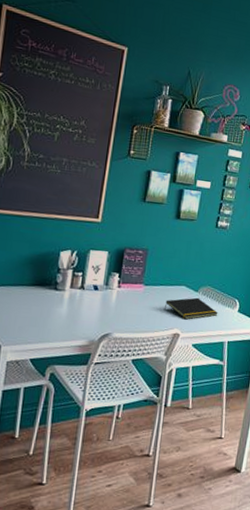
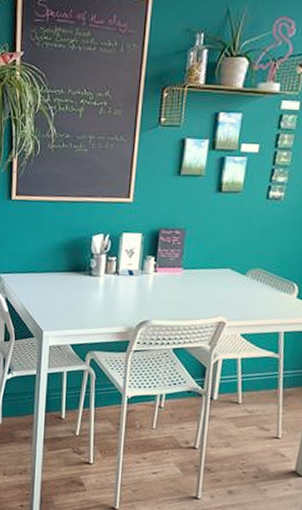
notepad: present [163,297,218,320] -> none [206,281,271,307]

